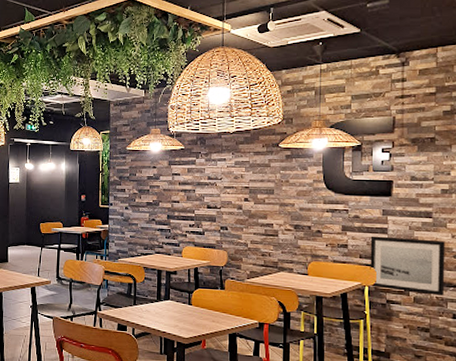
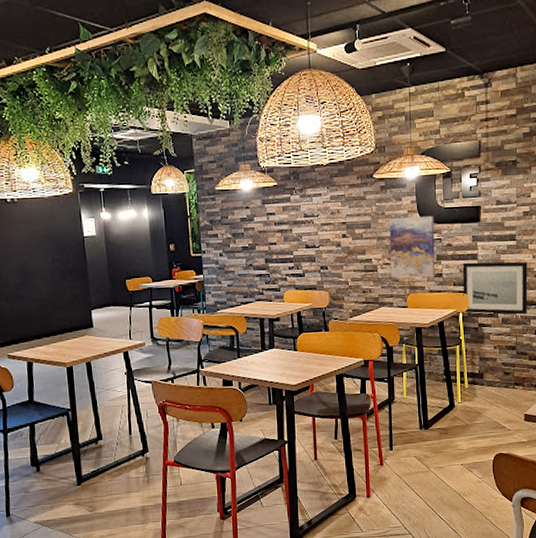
wall art: none [292,186,341,248] -> present [389,215,436,278]

